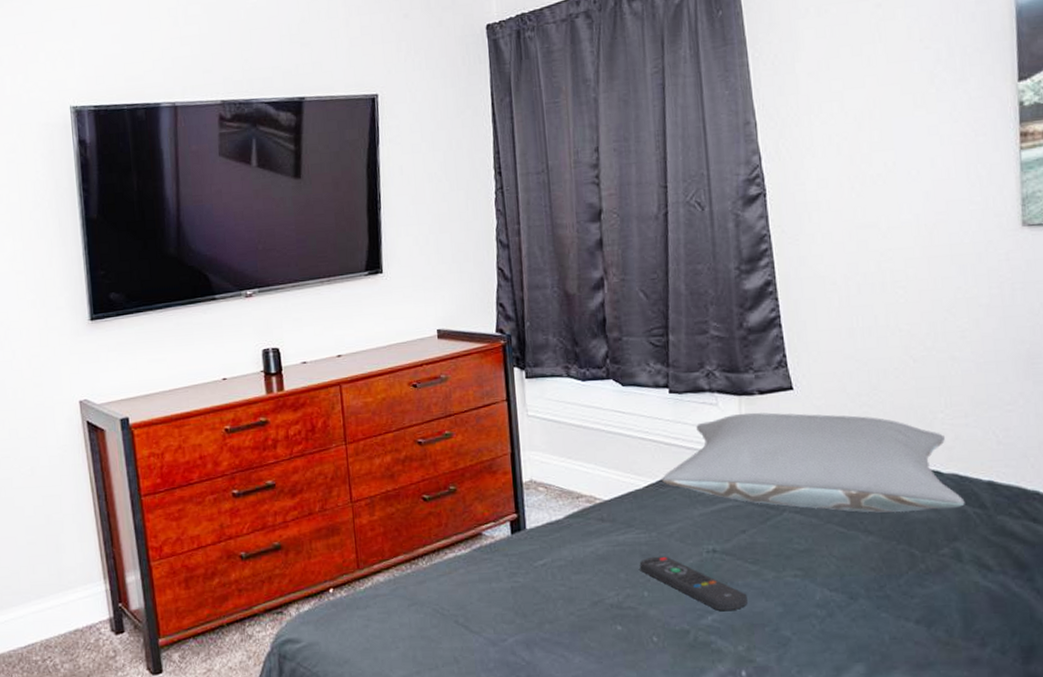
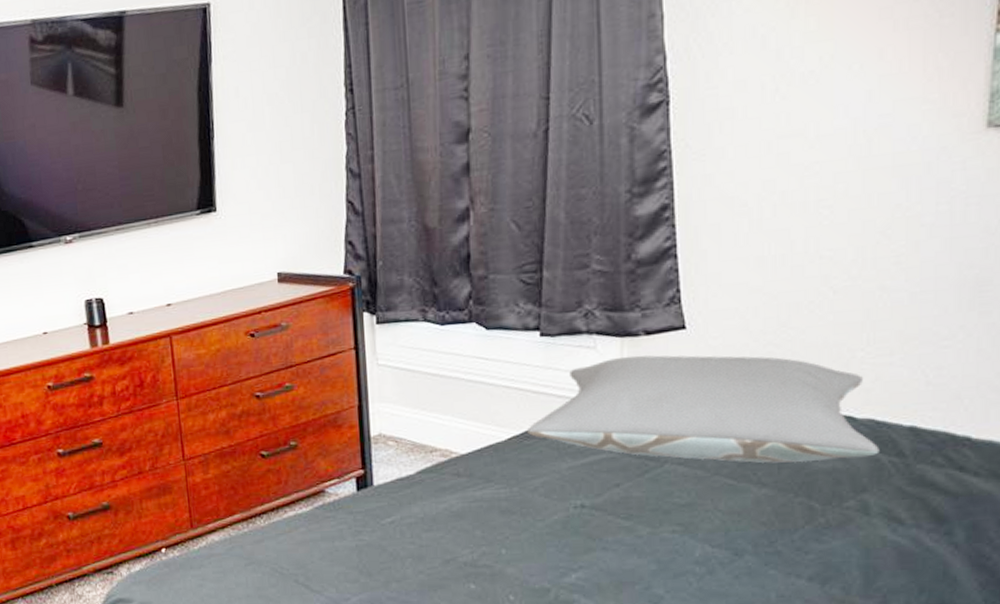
remote control: present [639,556,748,611] -> none [497,512,617,568]

